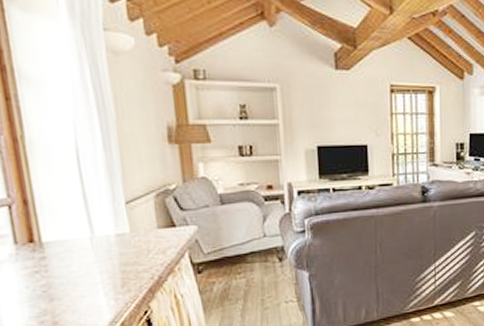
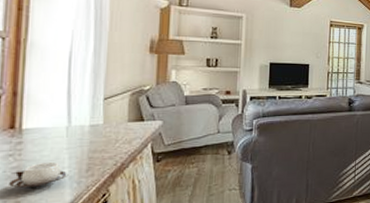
cup: none [40,278,104,307] -> present [8,162,69,188]

